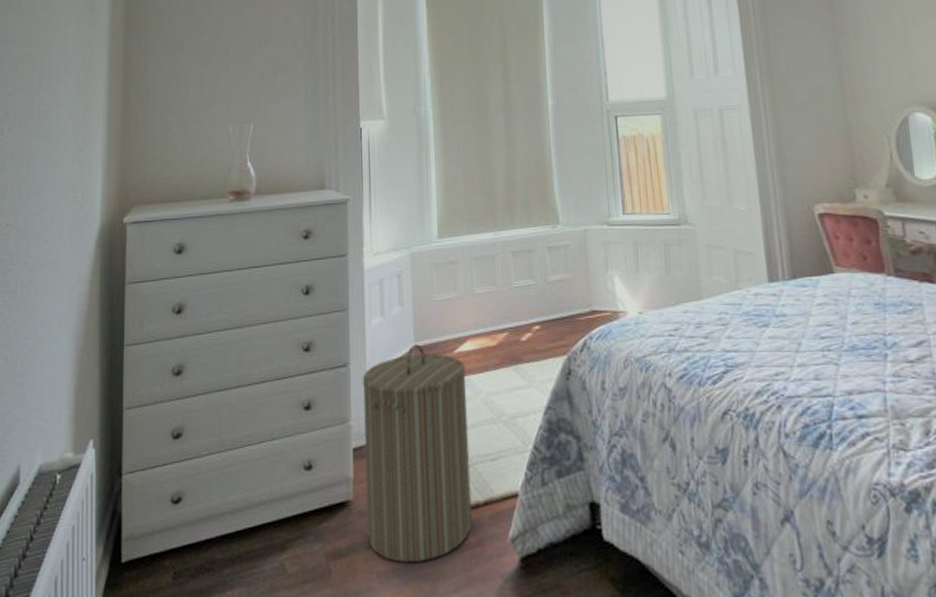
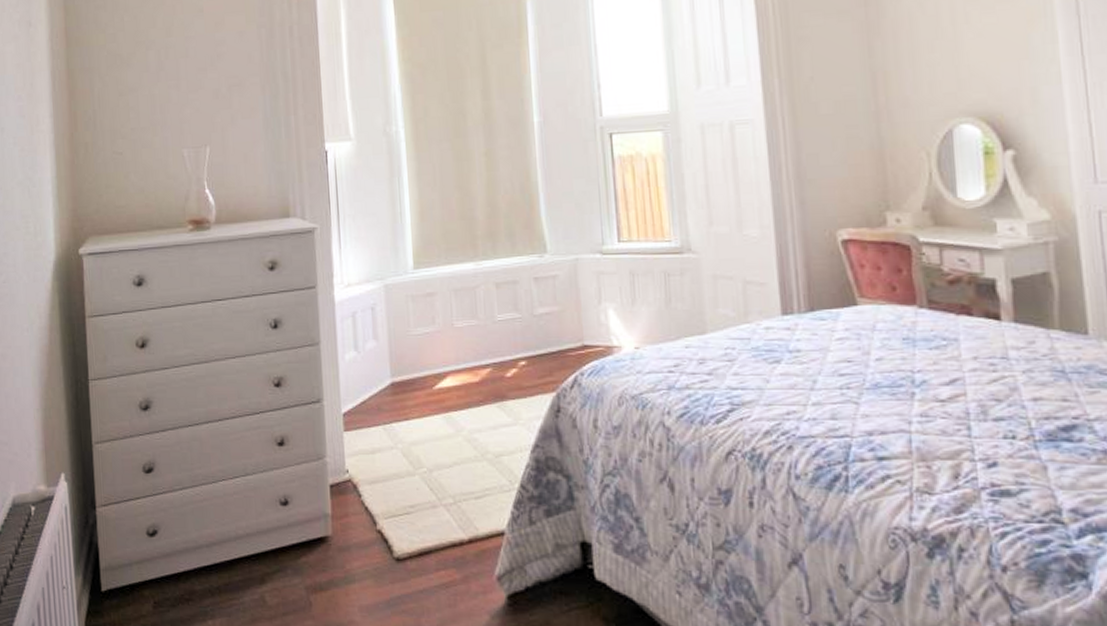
laundry hamper: present [362,344,473,563] -> none [337,380,457,598]

